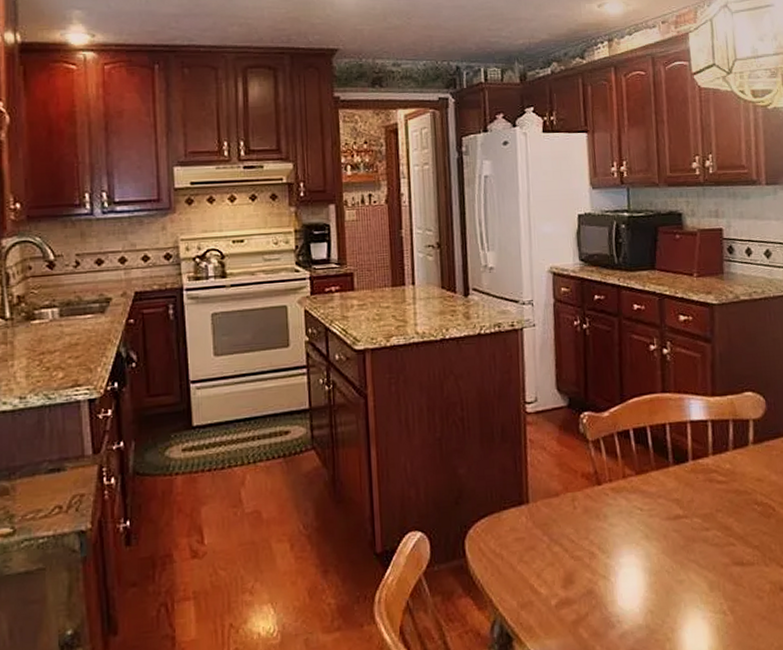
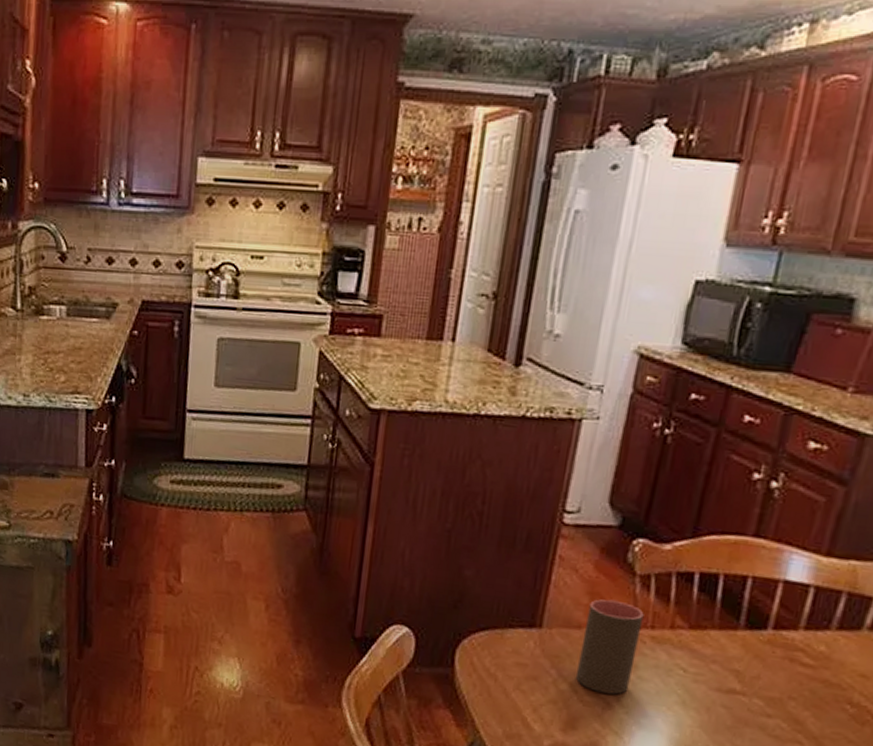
cup: none [560,466,605,546] -> present [575,599,644,695]

